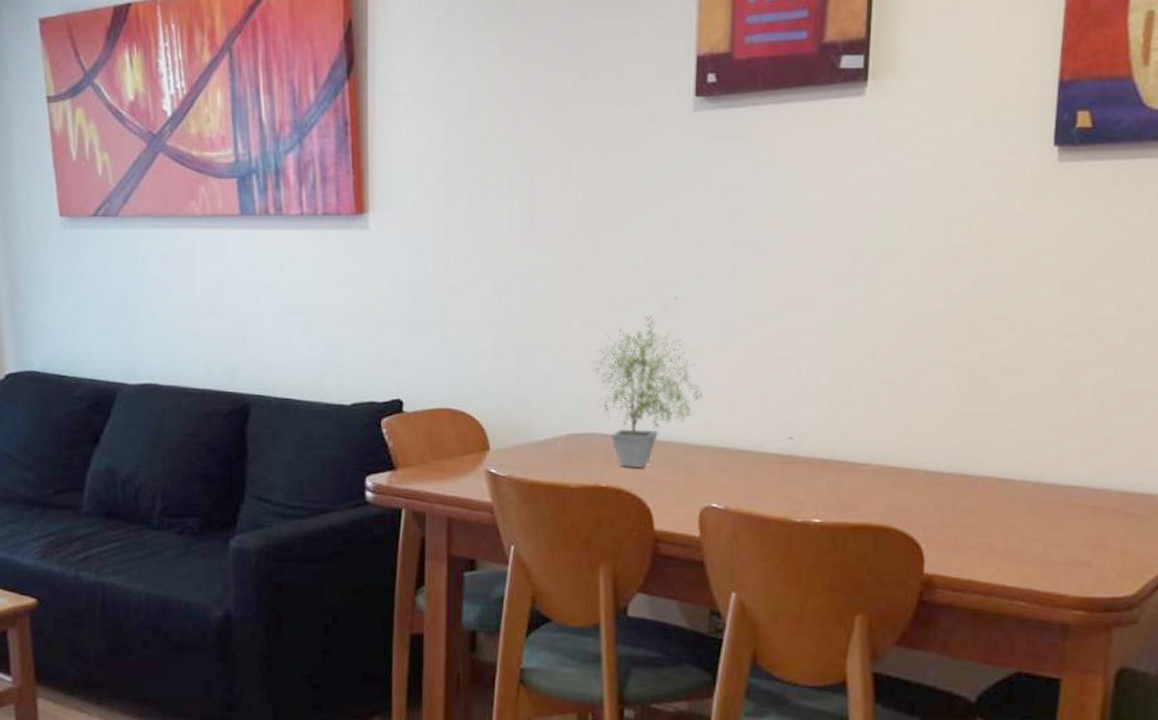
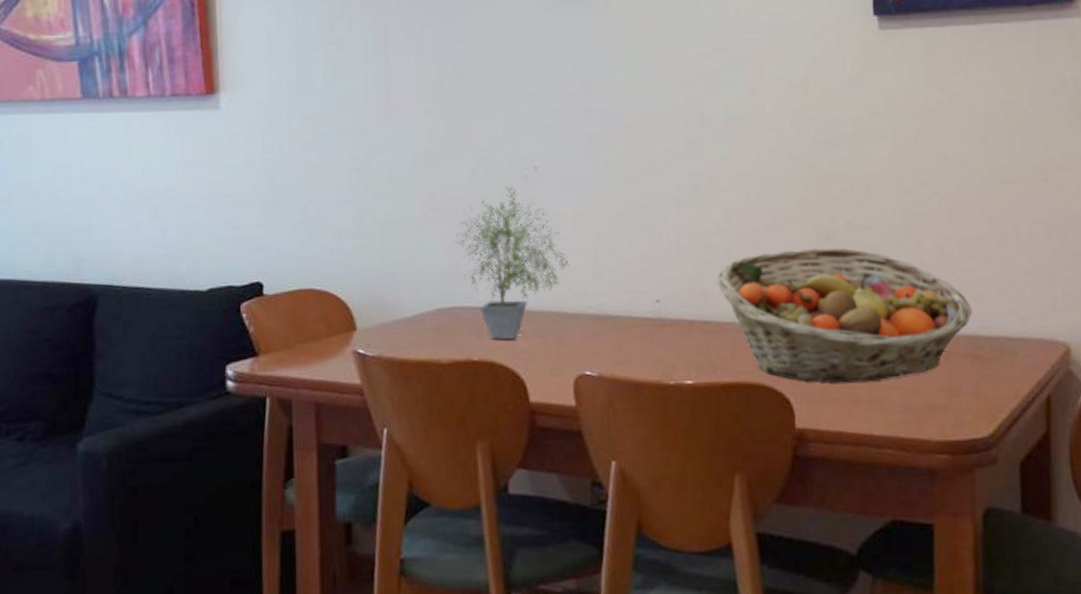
fruit basket: none [854,392,1129,532] -> present [716,248,973,383]

